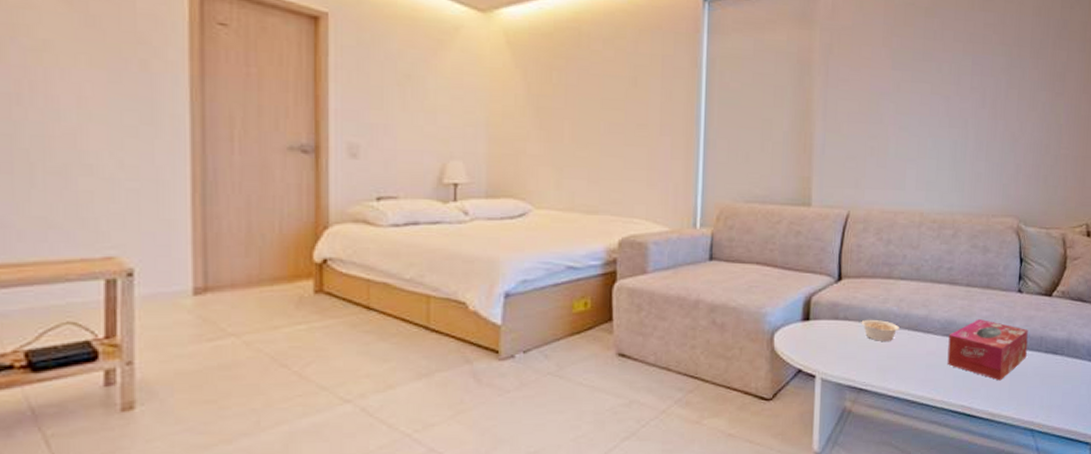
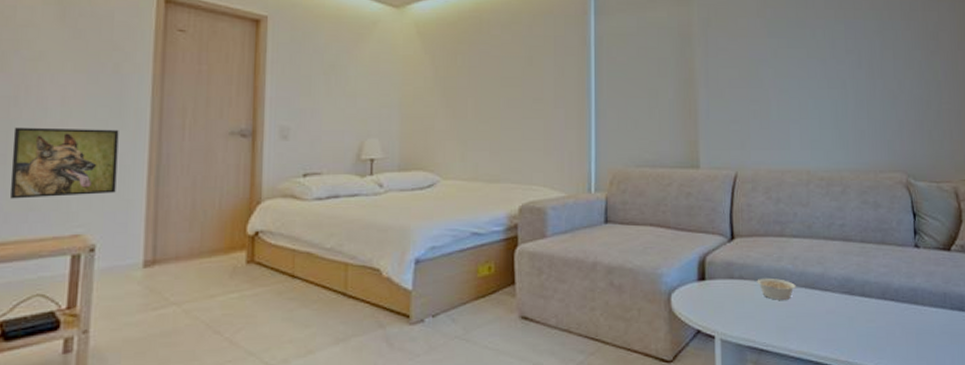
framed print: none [19,131,154,215] -> present [9,127,119,199]
tissue box: present [947,319,1028,381] -> none [847,276,931,340]

